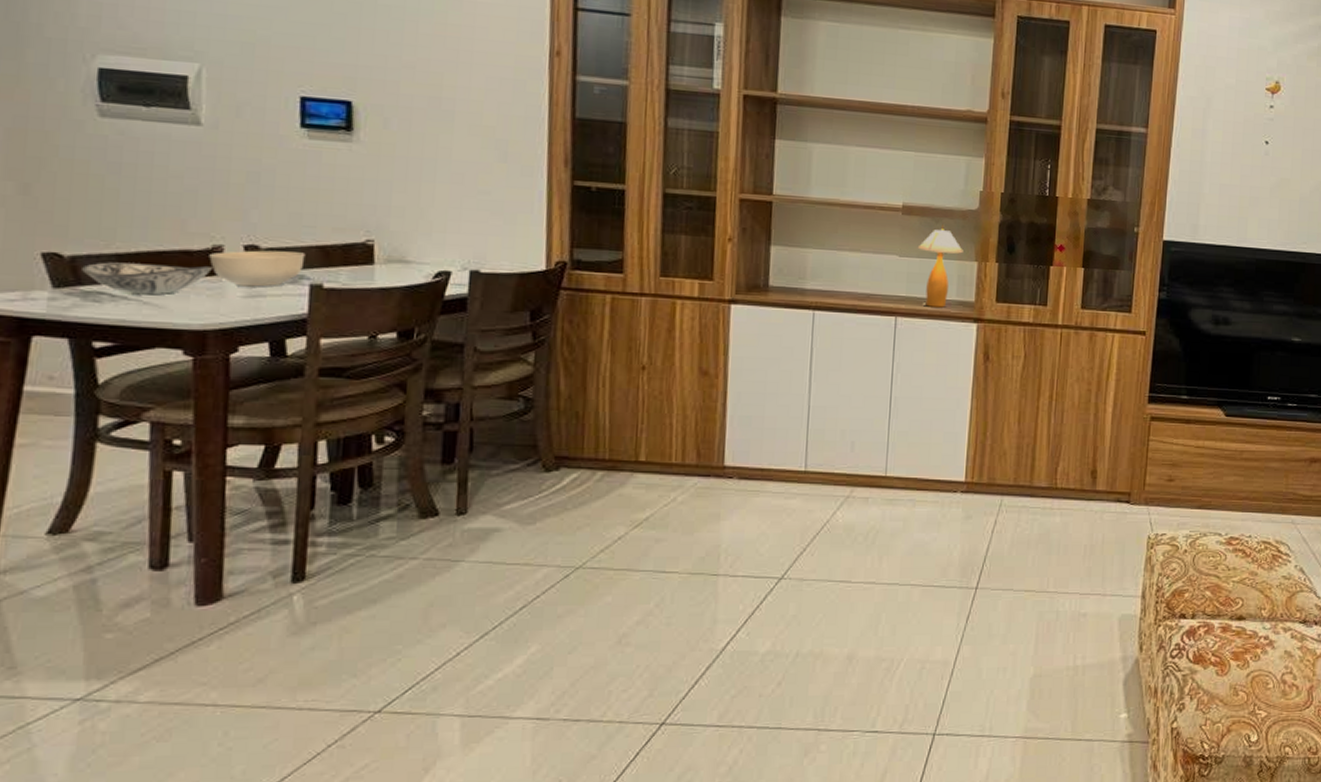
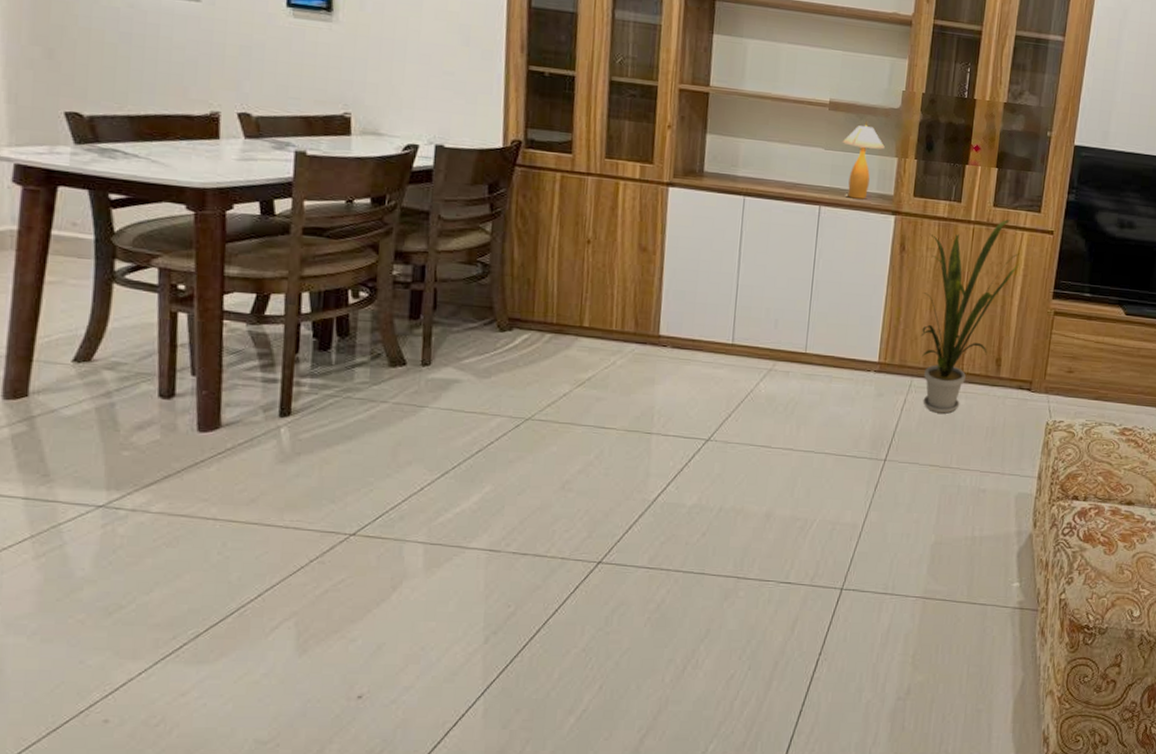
decorative bowl: present [82,262,214,295] -> none [99,122,212,155]
bowl: present [209,250,306,287] -> none [207,117,291,152]
house plant: none [1009,322,1112,533] -> present [920,219,1020,414]

